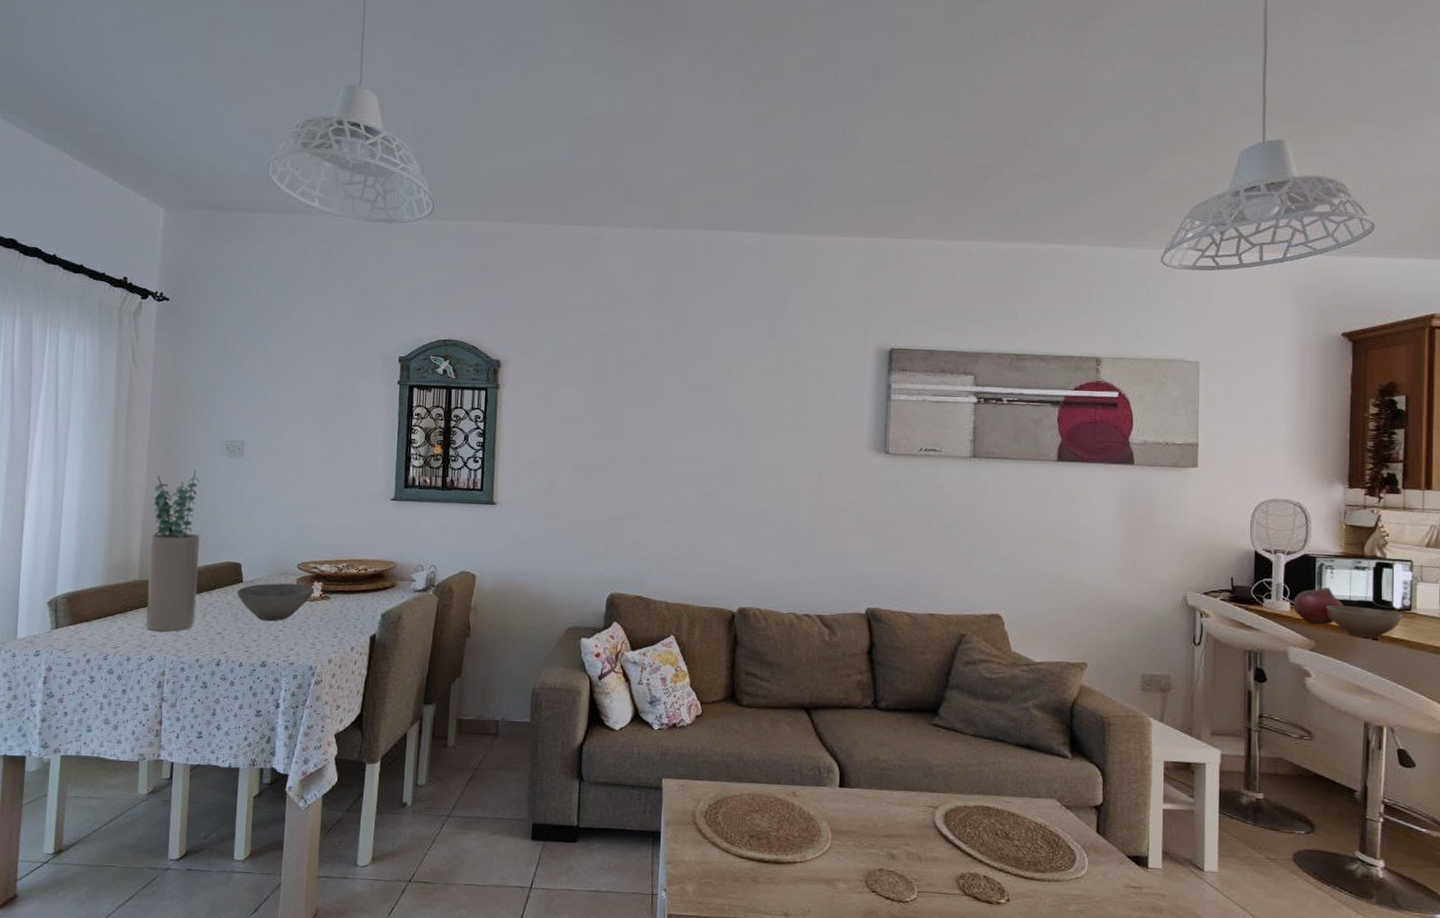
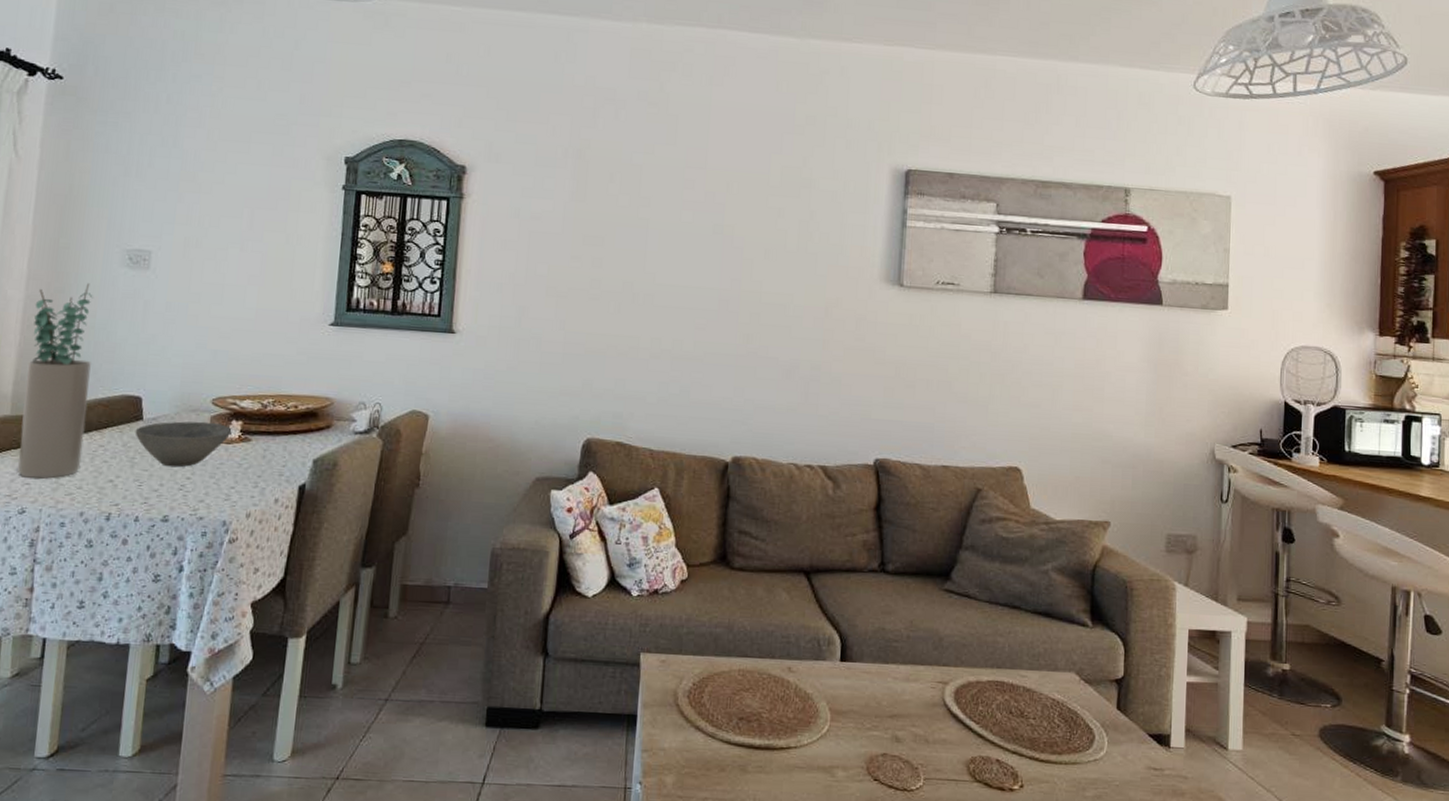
fruit: present [1293,587,1343,625] -> none [1322,441,1372,482]
bowl: present [1325,605,1403,640] -> none [1354,460,1431,498]

